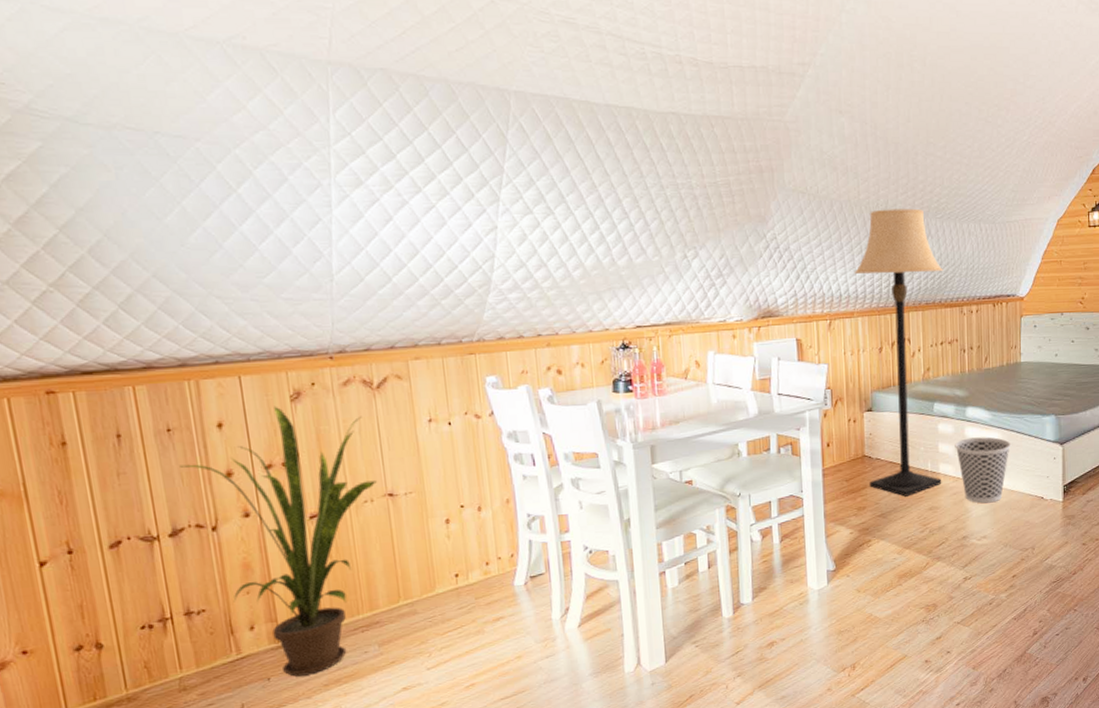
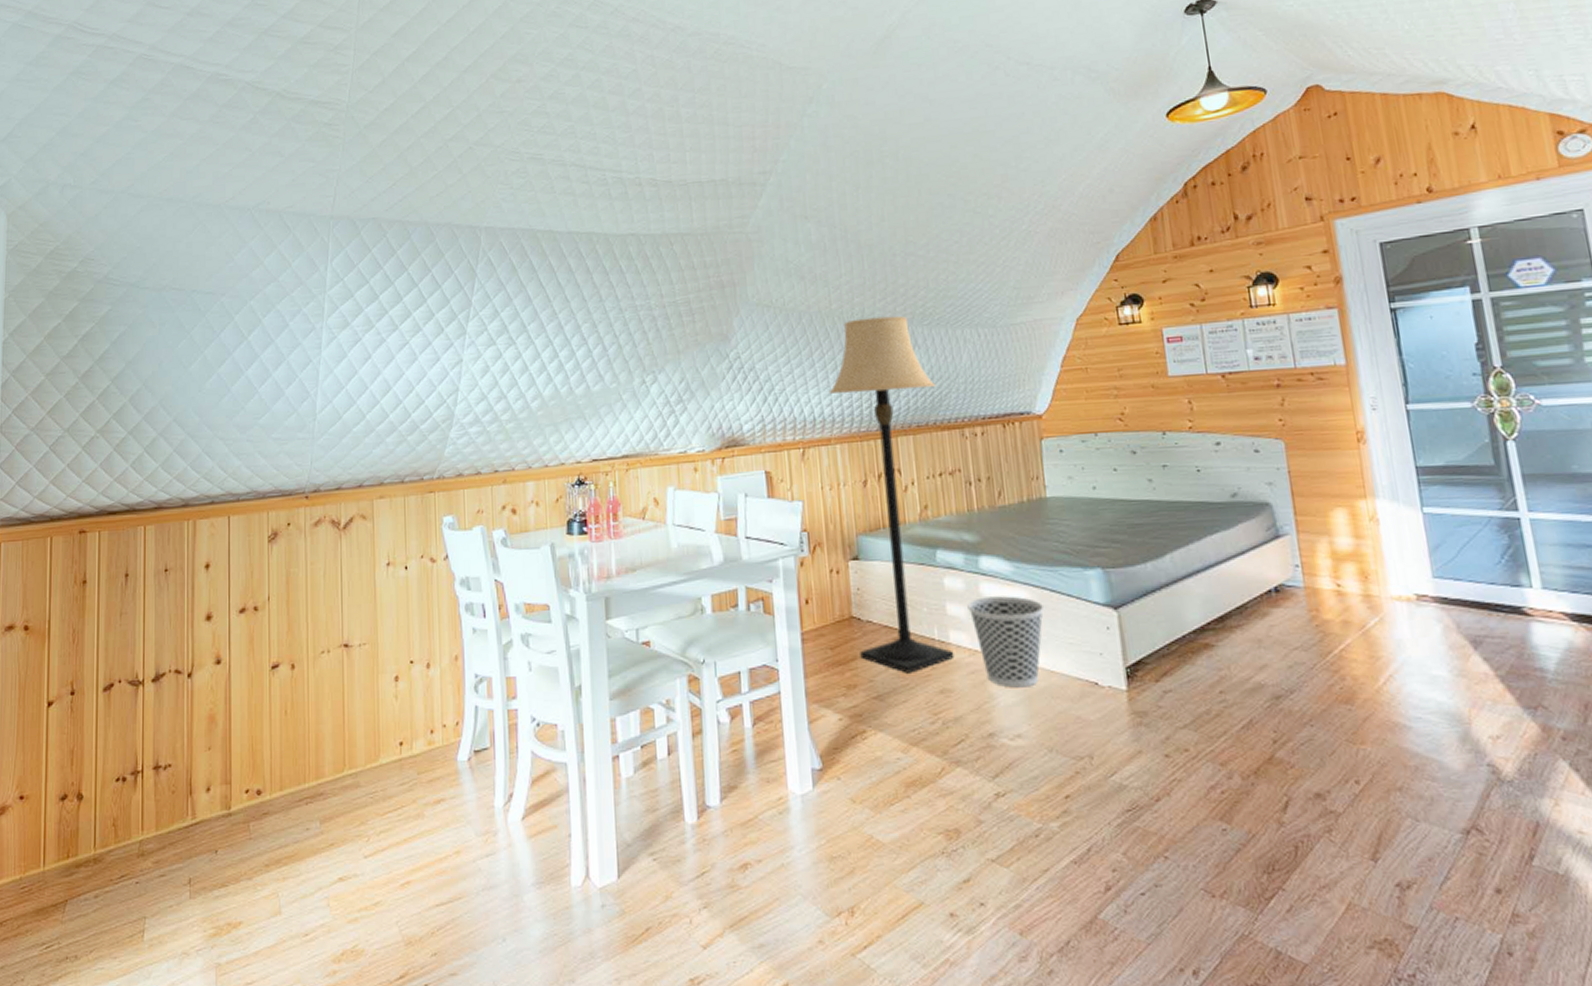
house plant: present [179,406,377,677] -> none [170,546,334,852]

